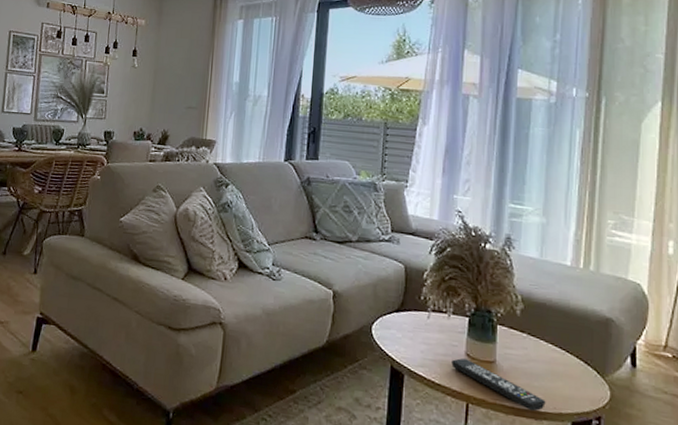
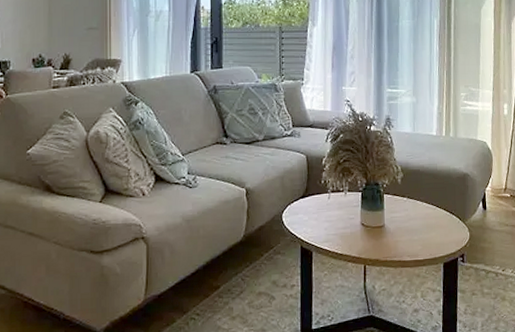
remote control: present [451,358,546,412] -> none [350,228,424,261]

